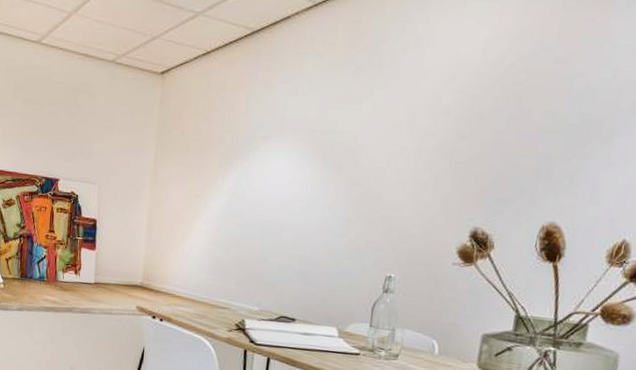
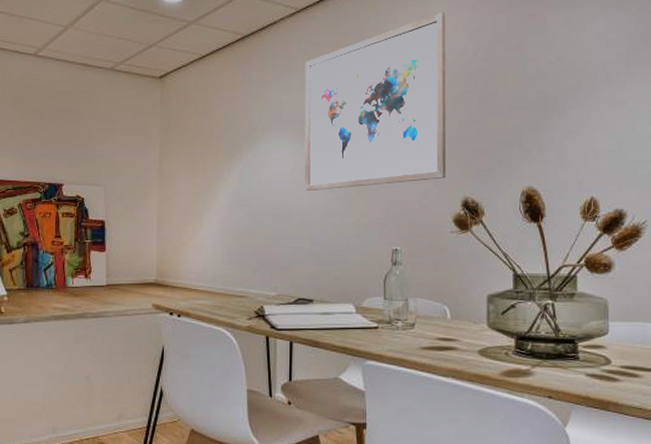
wall art: none [299,12,486,207] -> present [304,12,446,192]

